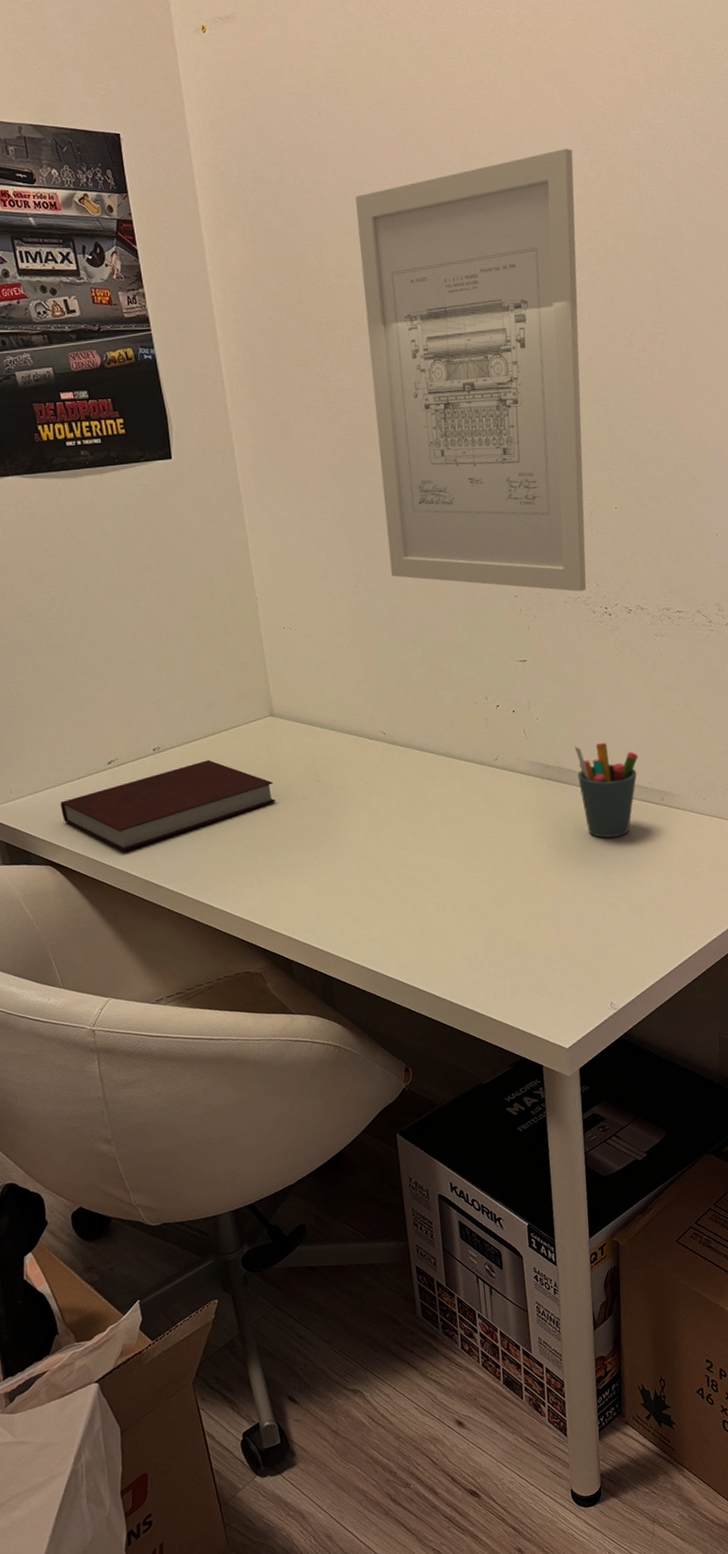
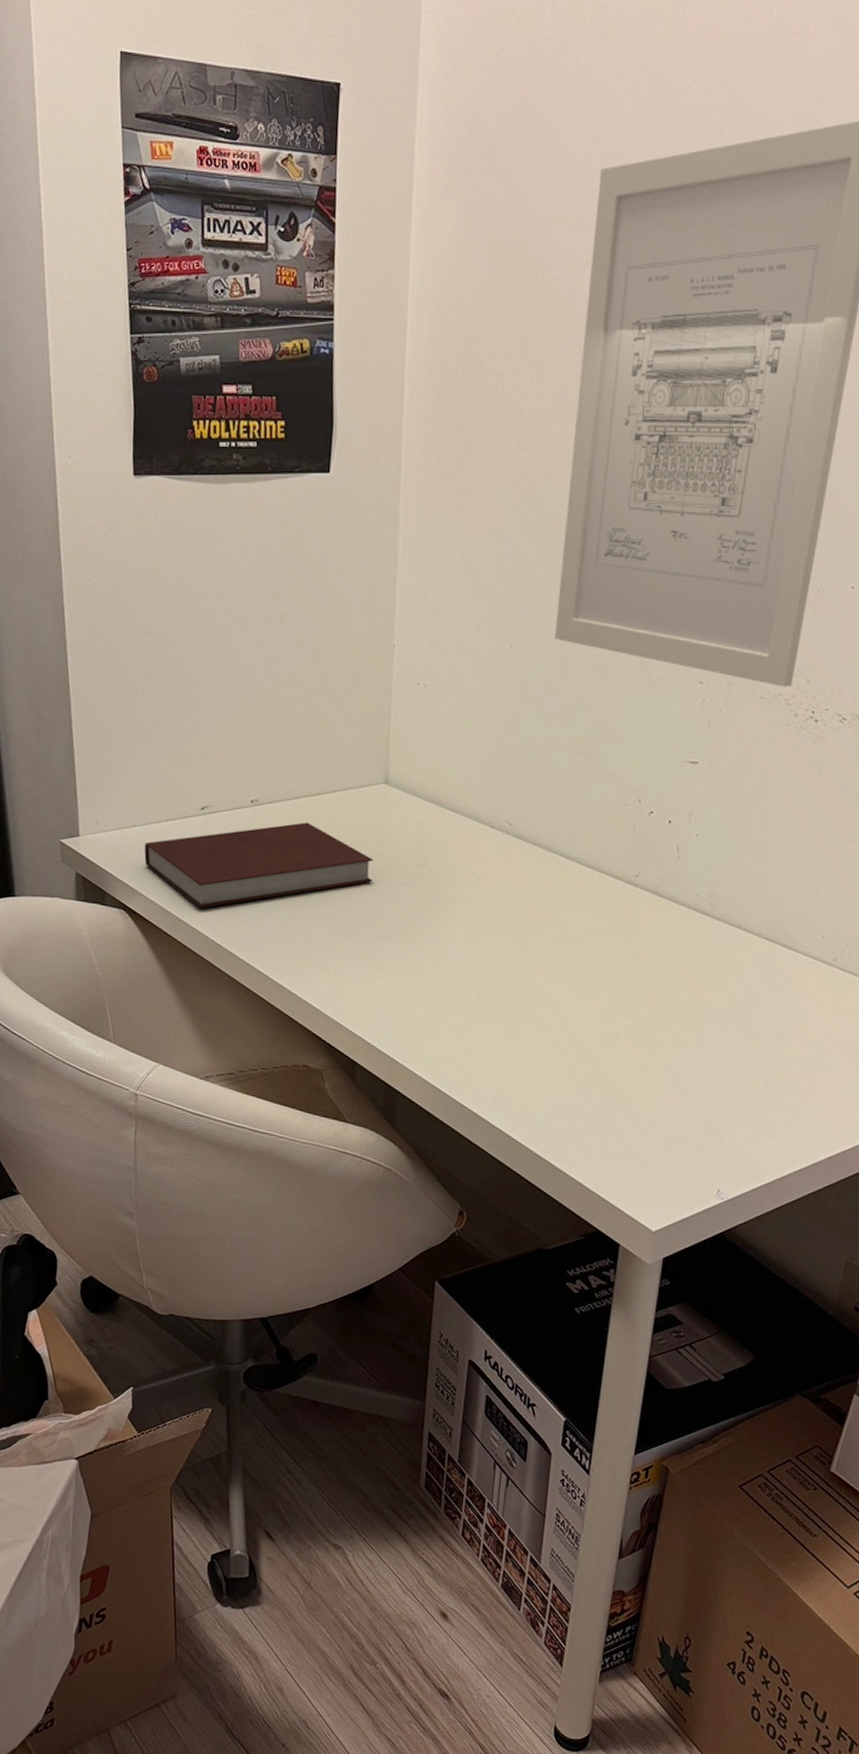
pen holder: present [574,742,639,838] -> none [732,875,816,995]

